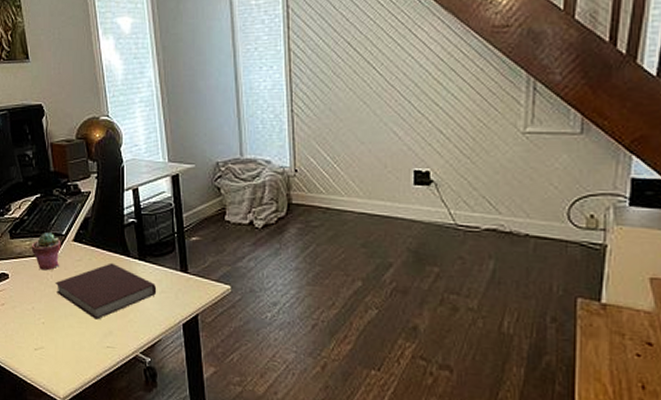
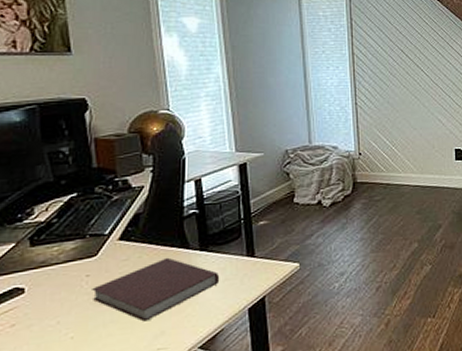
potted succulent: present [31,232,61,271] -> none [60,234,103,278]

